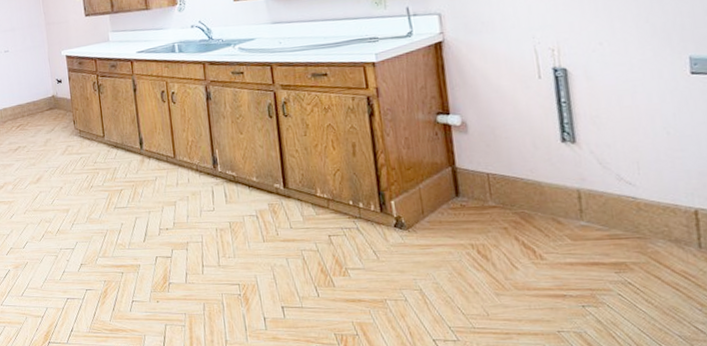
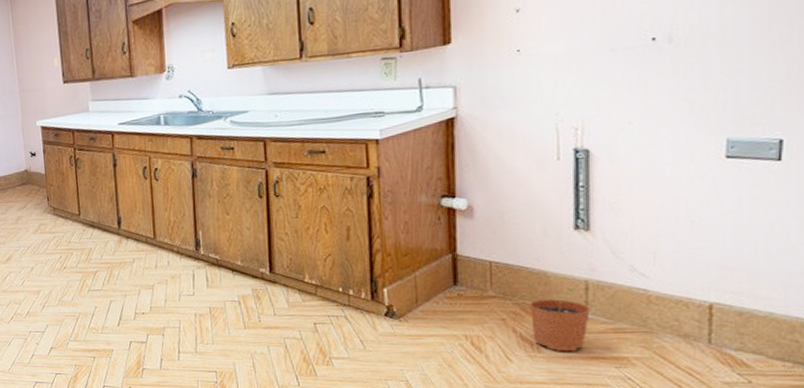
plant pot: none [529,196,586,259] -> present [530,287,590,352]

